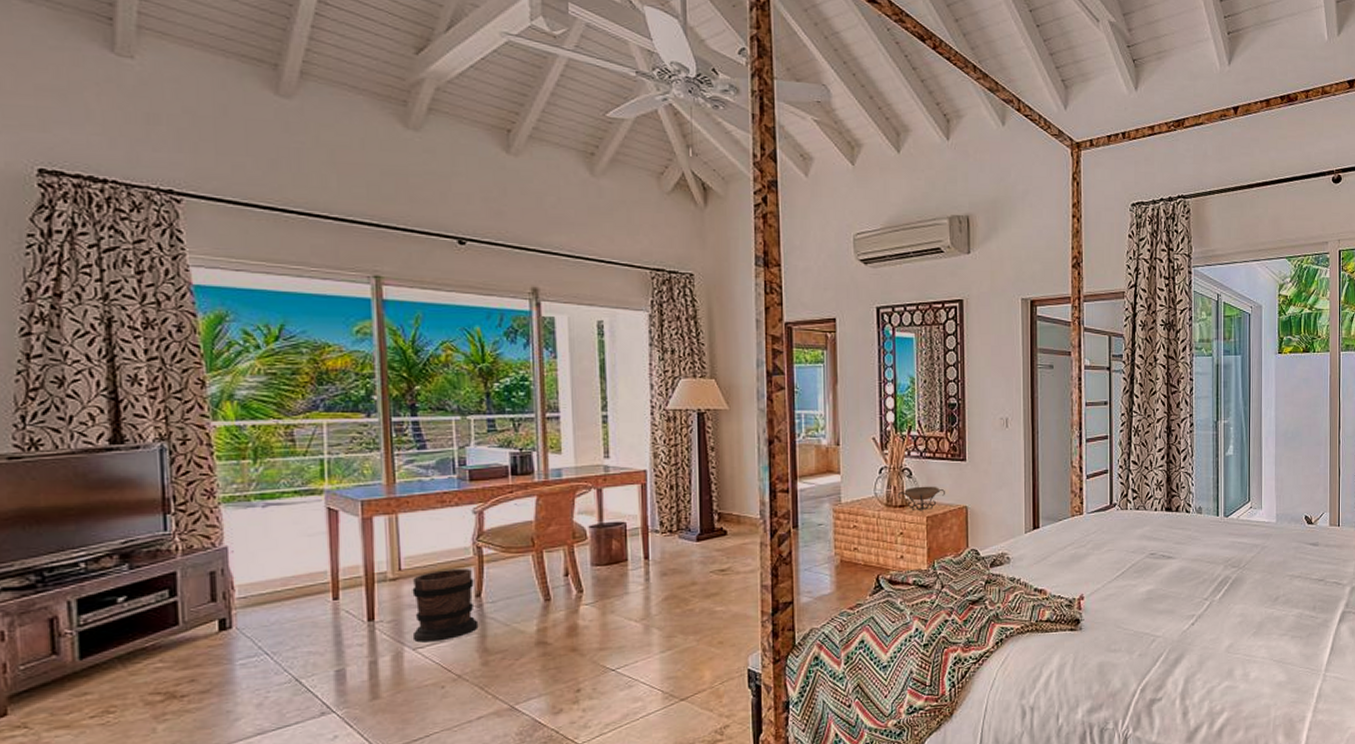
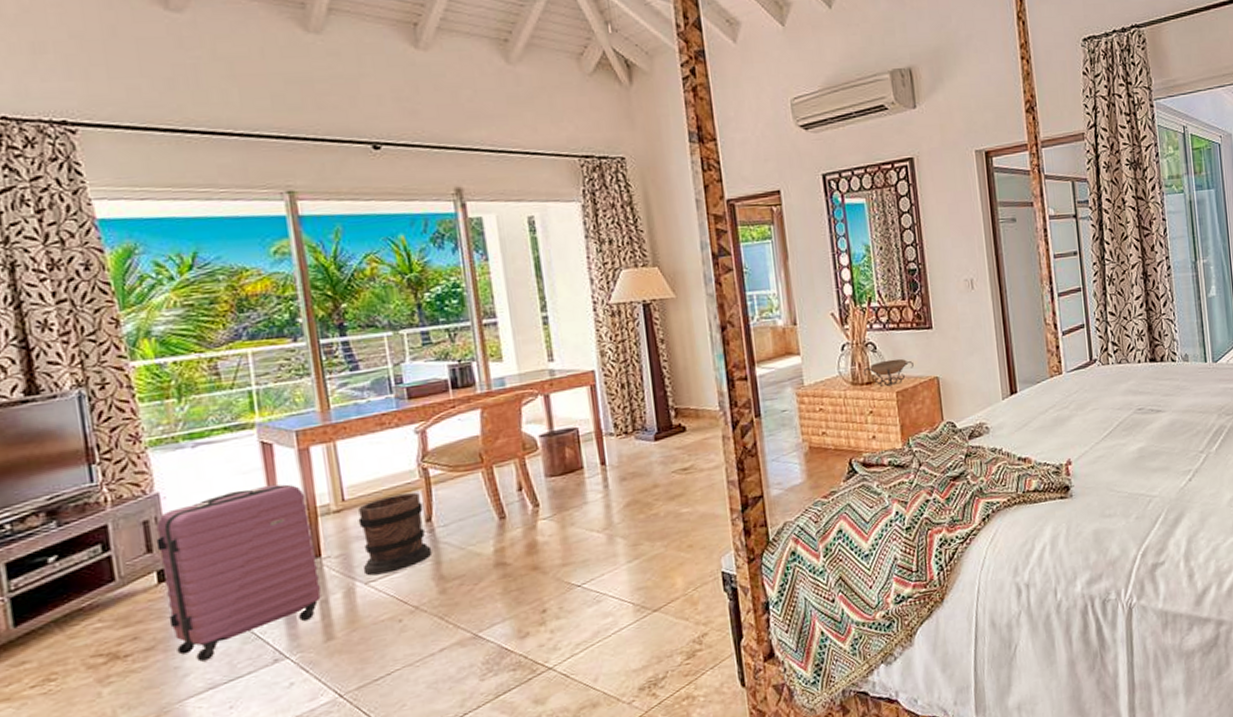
suitcase: none [220,548,372,708] -> present [156,484,322,662]

